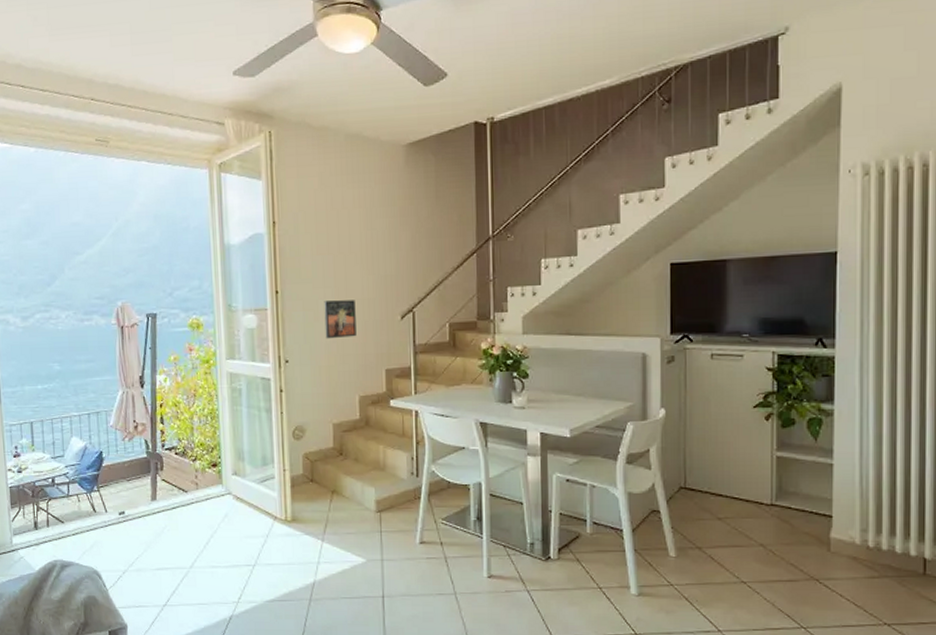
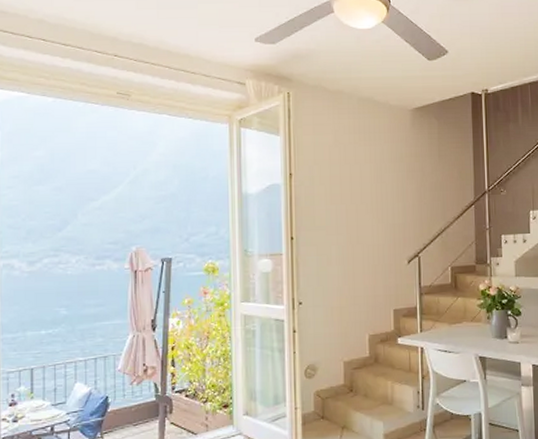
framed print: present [324,300,357,339] -> none [337,246,367,282]

